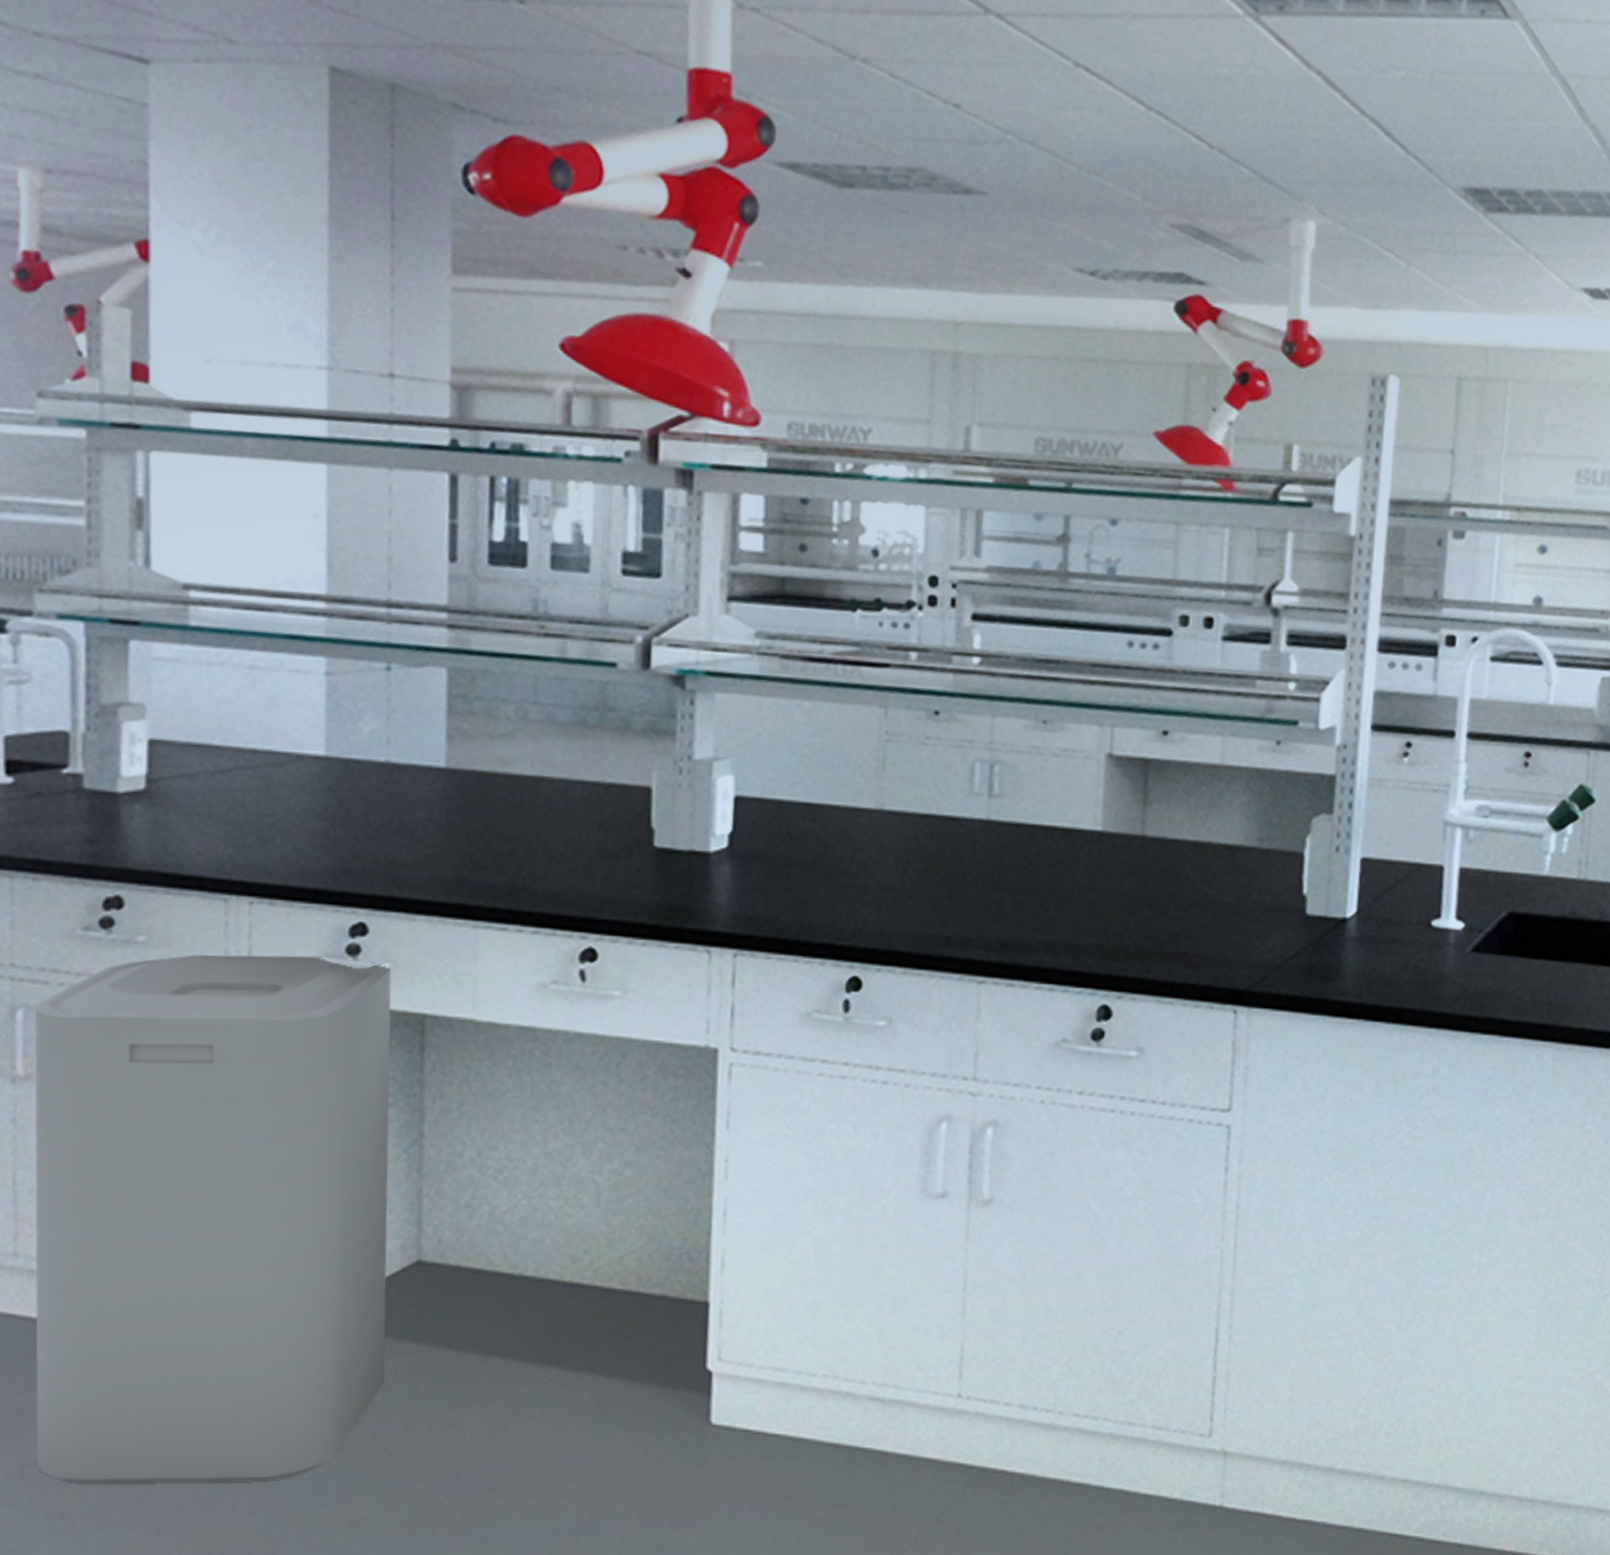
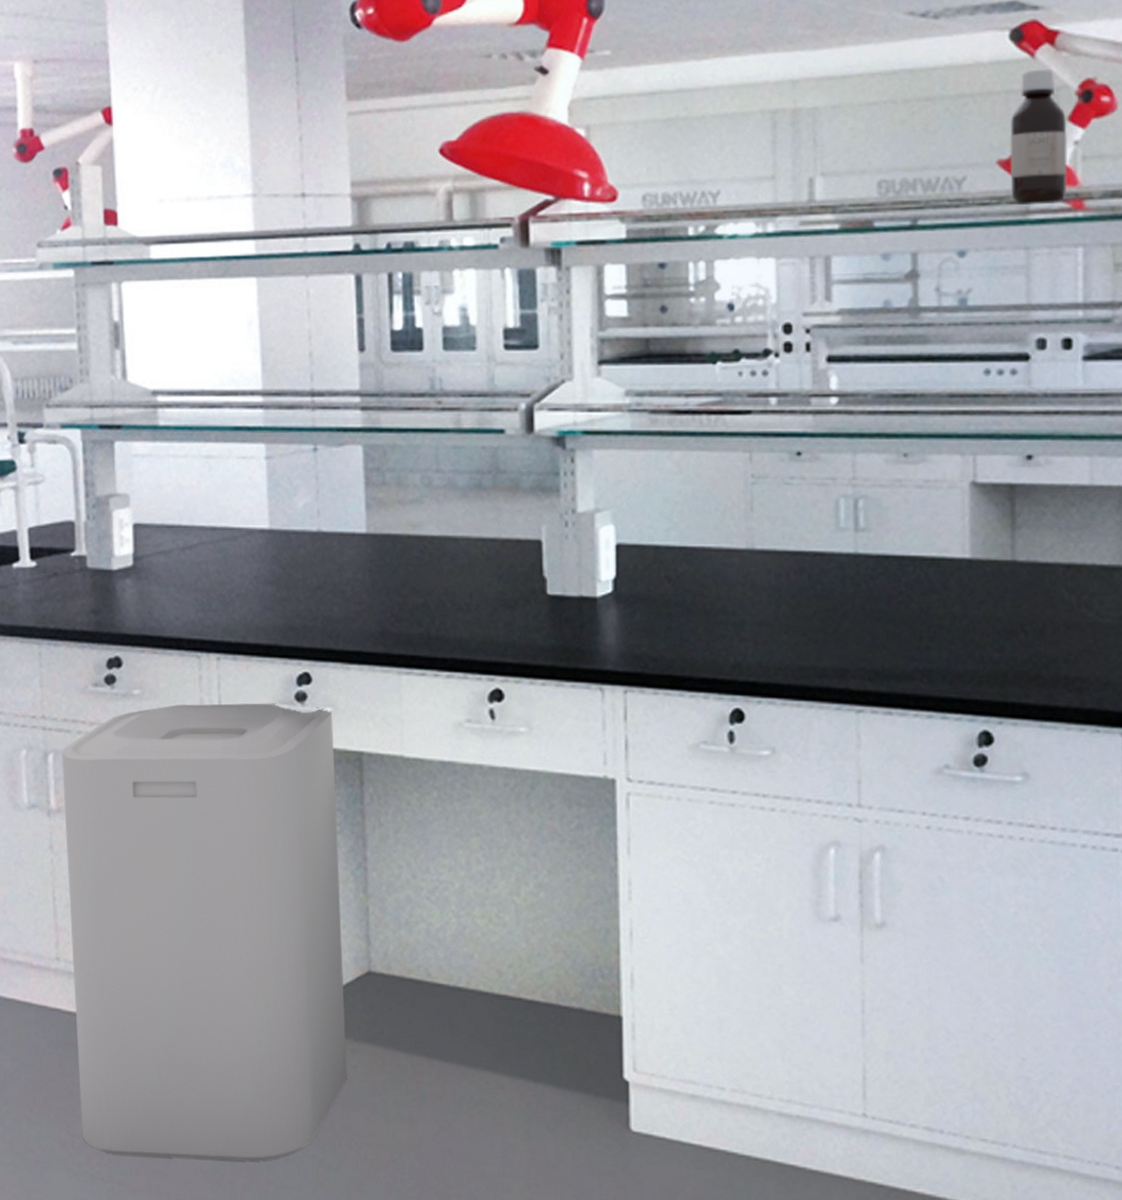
bottle: none [1165,345,1223,482] -> present [1010,70,1067,205]

